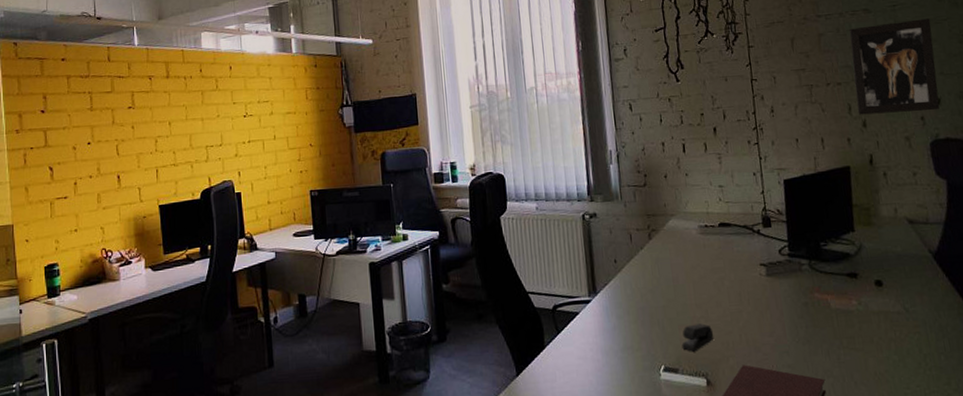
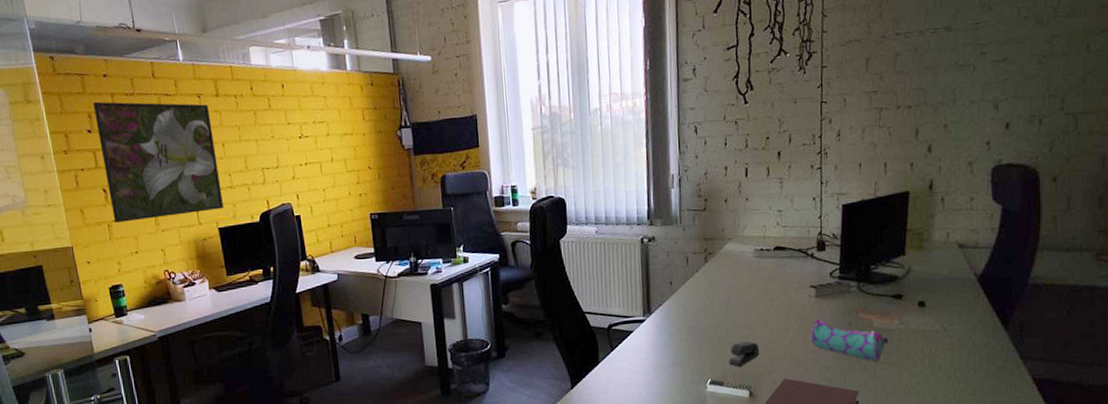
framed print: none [48,83,166,200] -> present [92,101,224,223]
pencil case: none [765,299,850,346] -> present [810,318,889,362]
wall art: present [849,18,940,115] -> none [924,37,1012,140]

